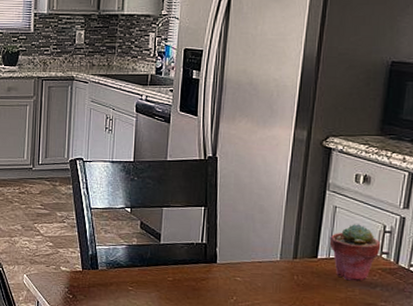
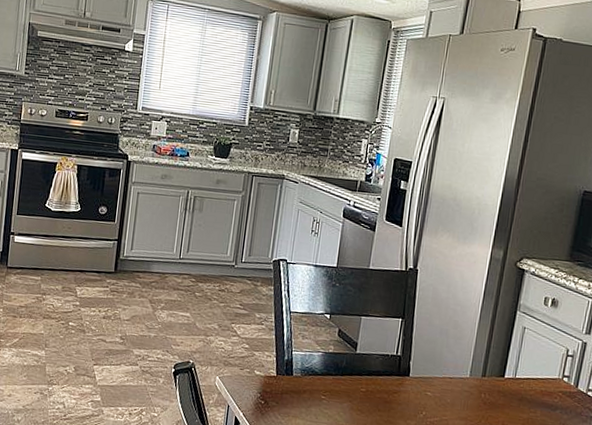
potted succulent: present [329,224,381,282] -> none [516,346,564,403]

